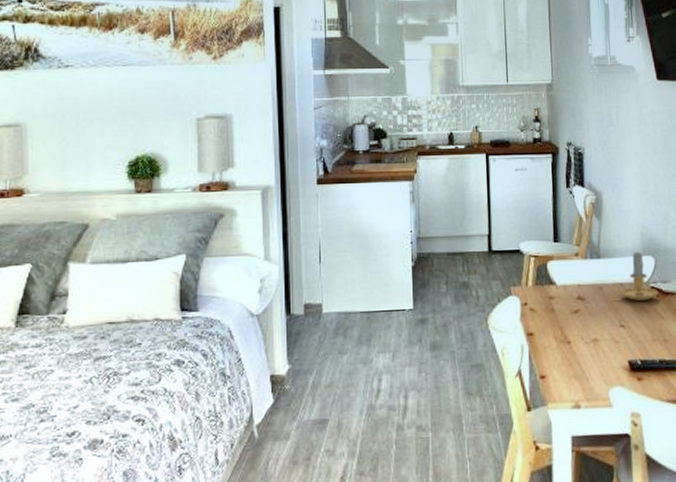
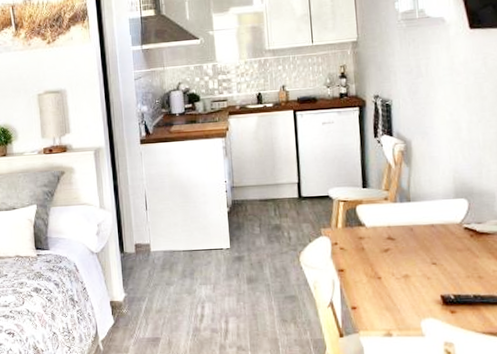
candle: present [611,251,659,301] -> none [422,194,473,241]

